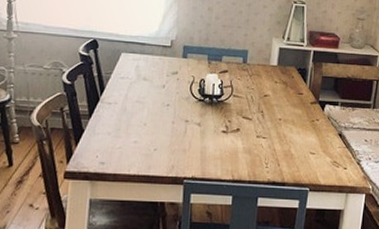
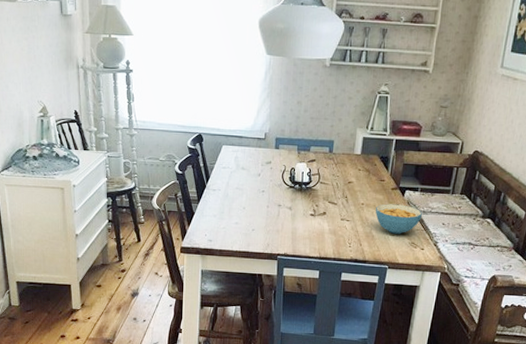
cereal bowl: none [294,119,343,152] -> present [375,204,422,234]

